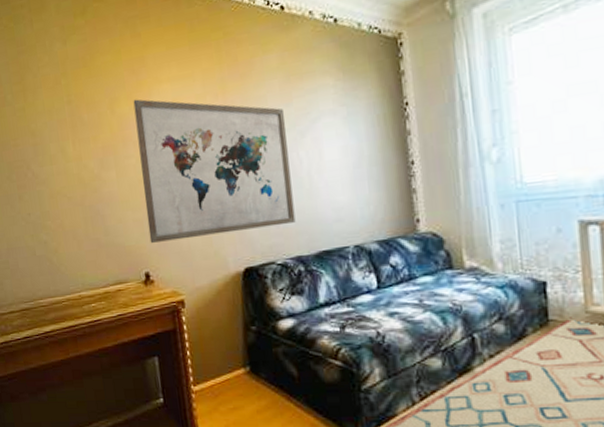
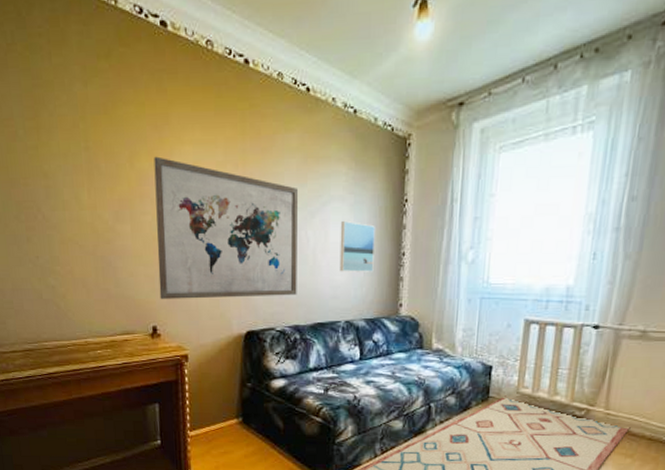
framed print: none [334,134,380,192] -> present [339,220,375,272]

